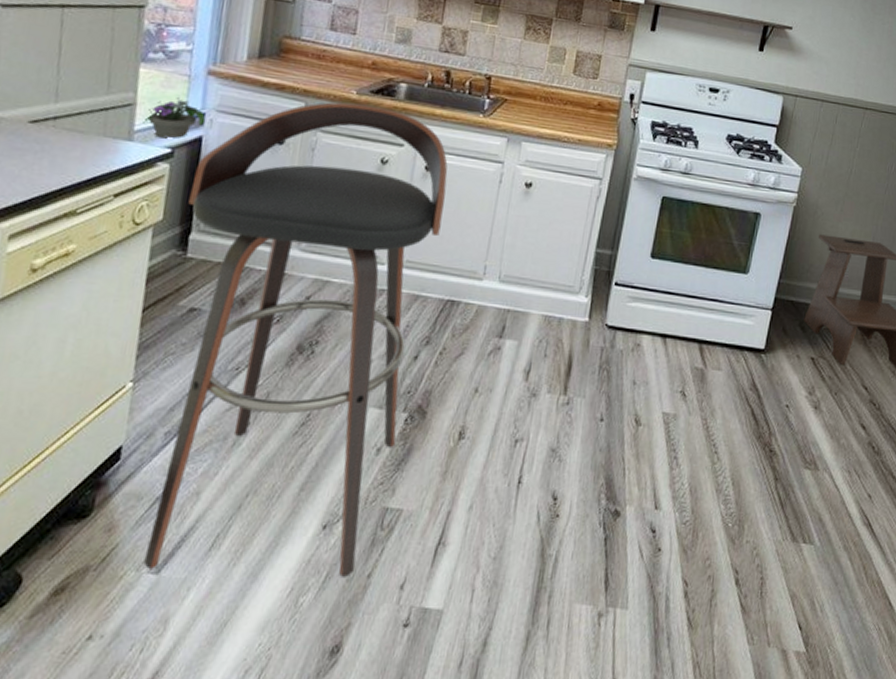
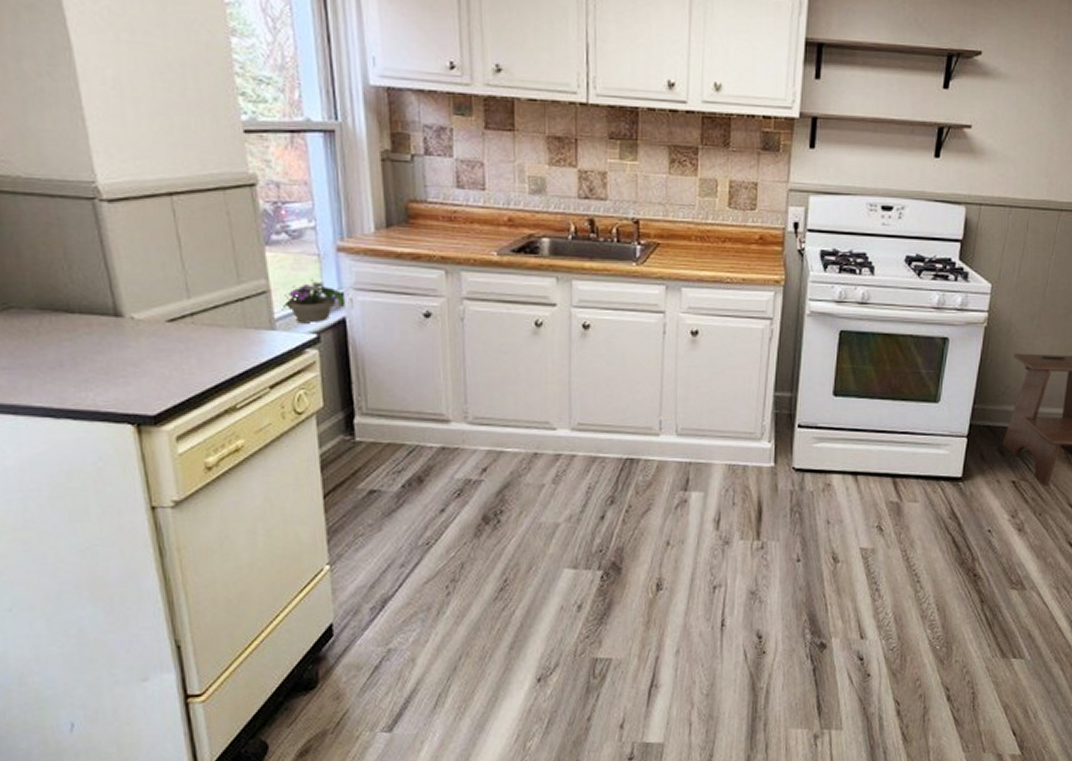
bar stool: present [143,102,448,577] -> none [345,266,608,728]

